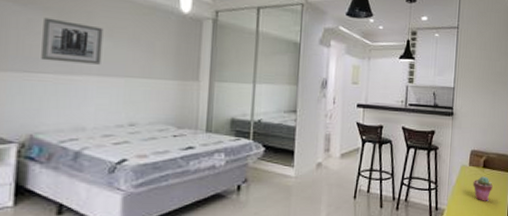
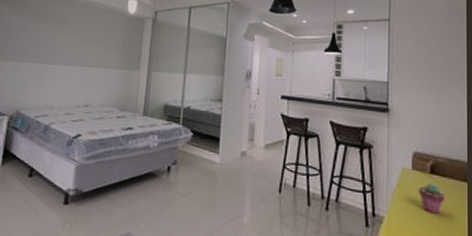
wall art: present [41,17,103,65] -> none [29,21,72,56]

